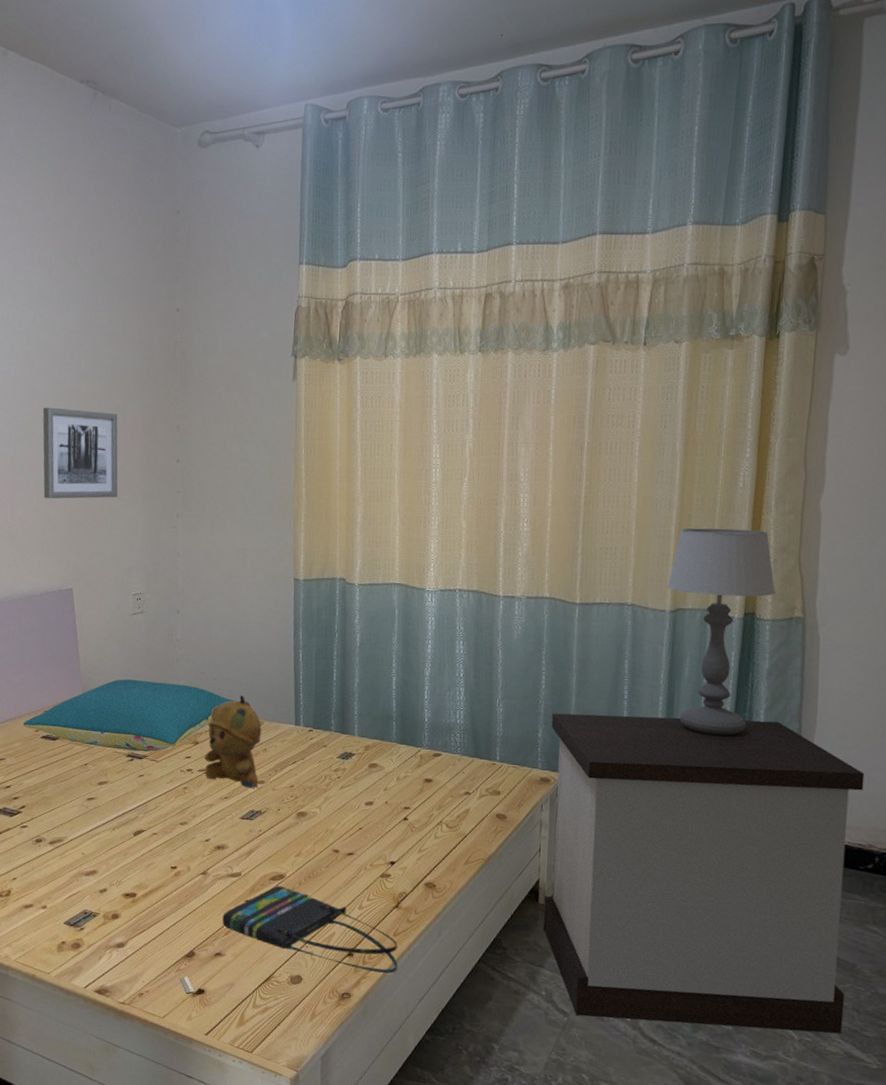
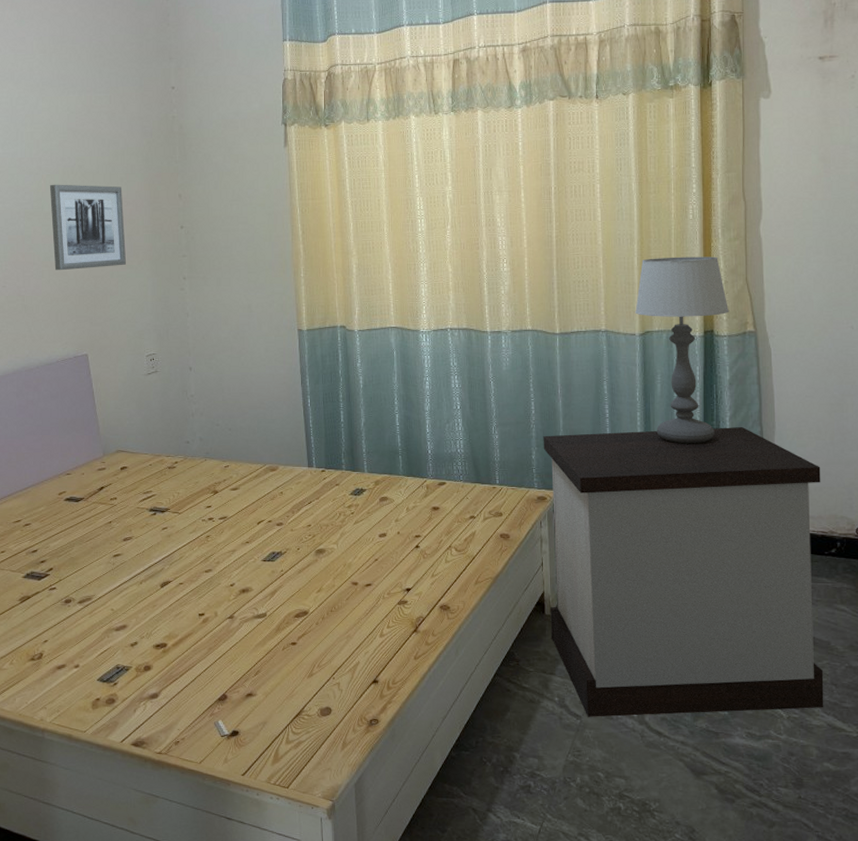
pillow: present [23,679,235,752] -> none [46,437,250,506]
stuffed bear: present [205,694,262,789] -> none [225,442,277,531]
tote bag: present [222,886,397,974] -> none [251,622,420,696]

